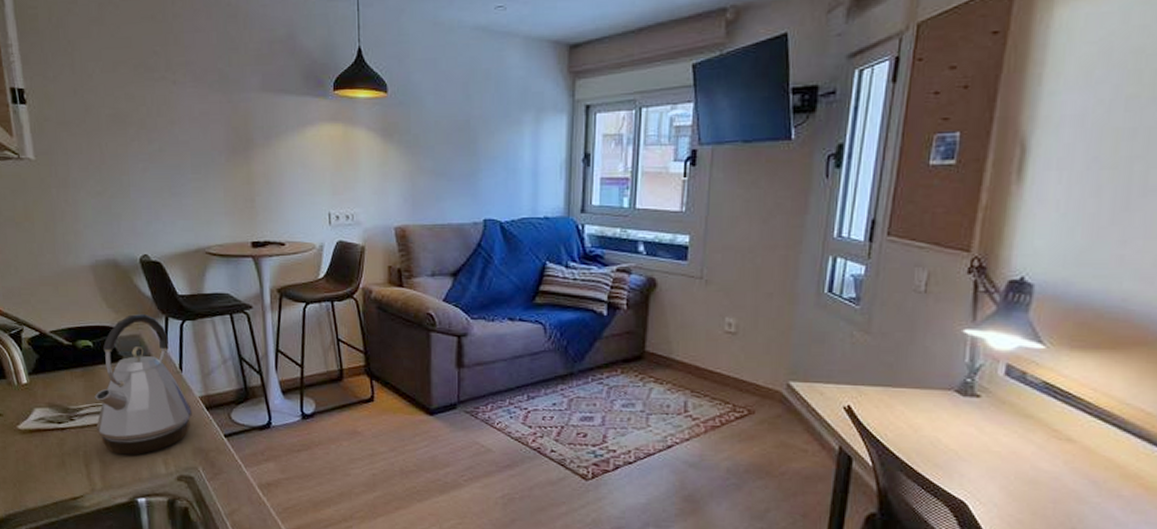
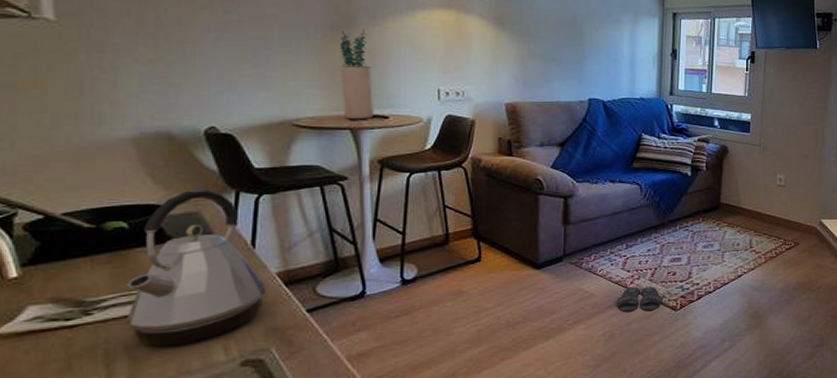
vase: none [240,150,272,247] -> present [339,28,374,120]
slippers: none [516,446,570,477] -> present [616,287,662,313]

